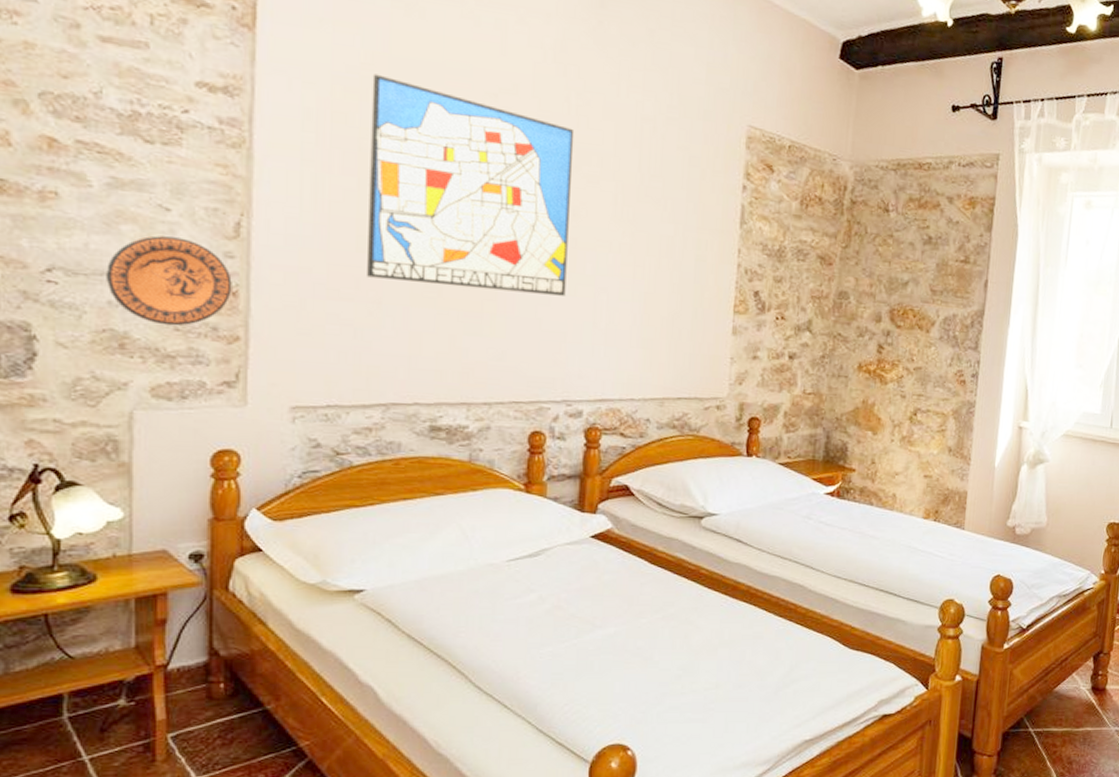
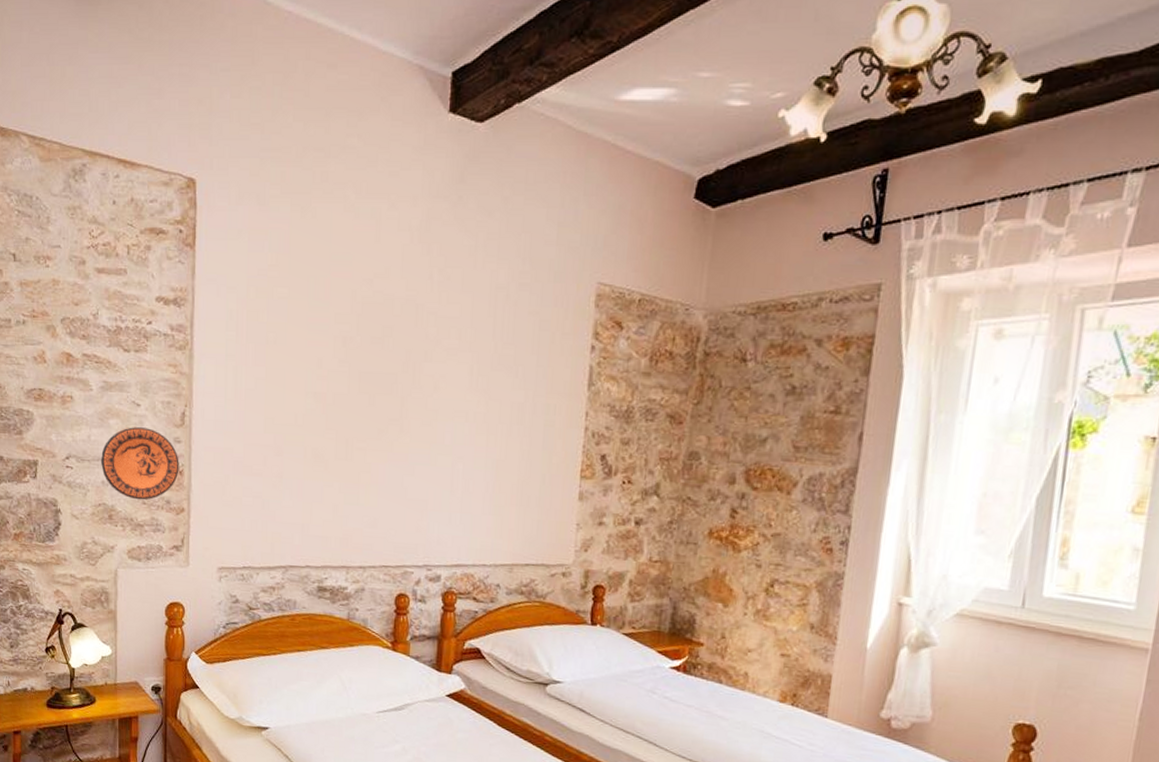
wall art: present [367,74,575,296] -> none [272,273,437,466]

